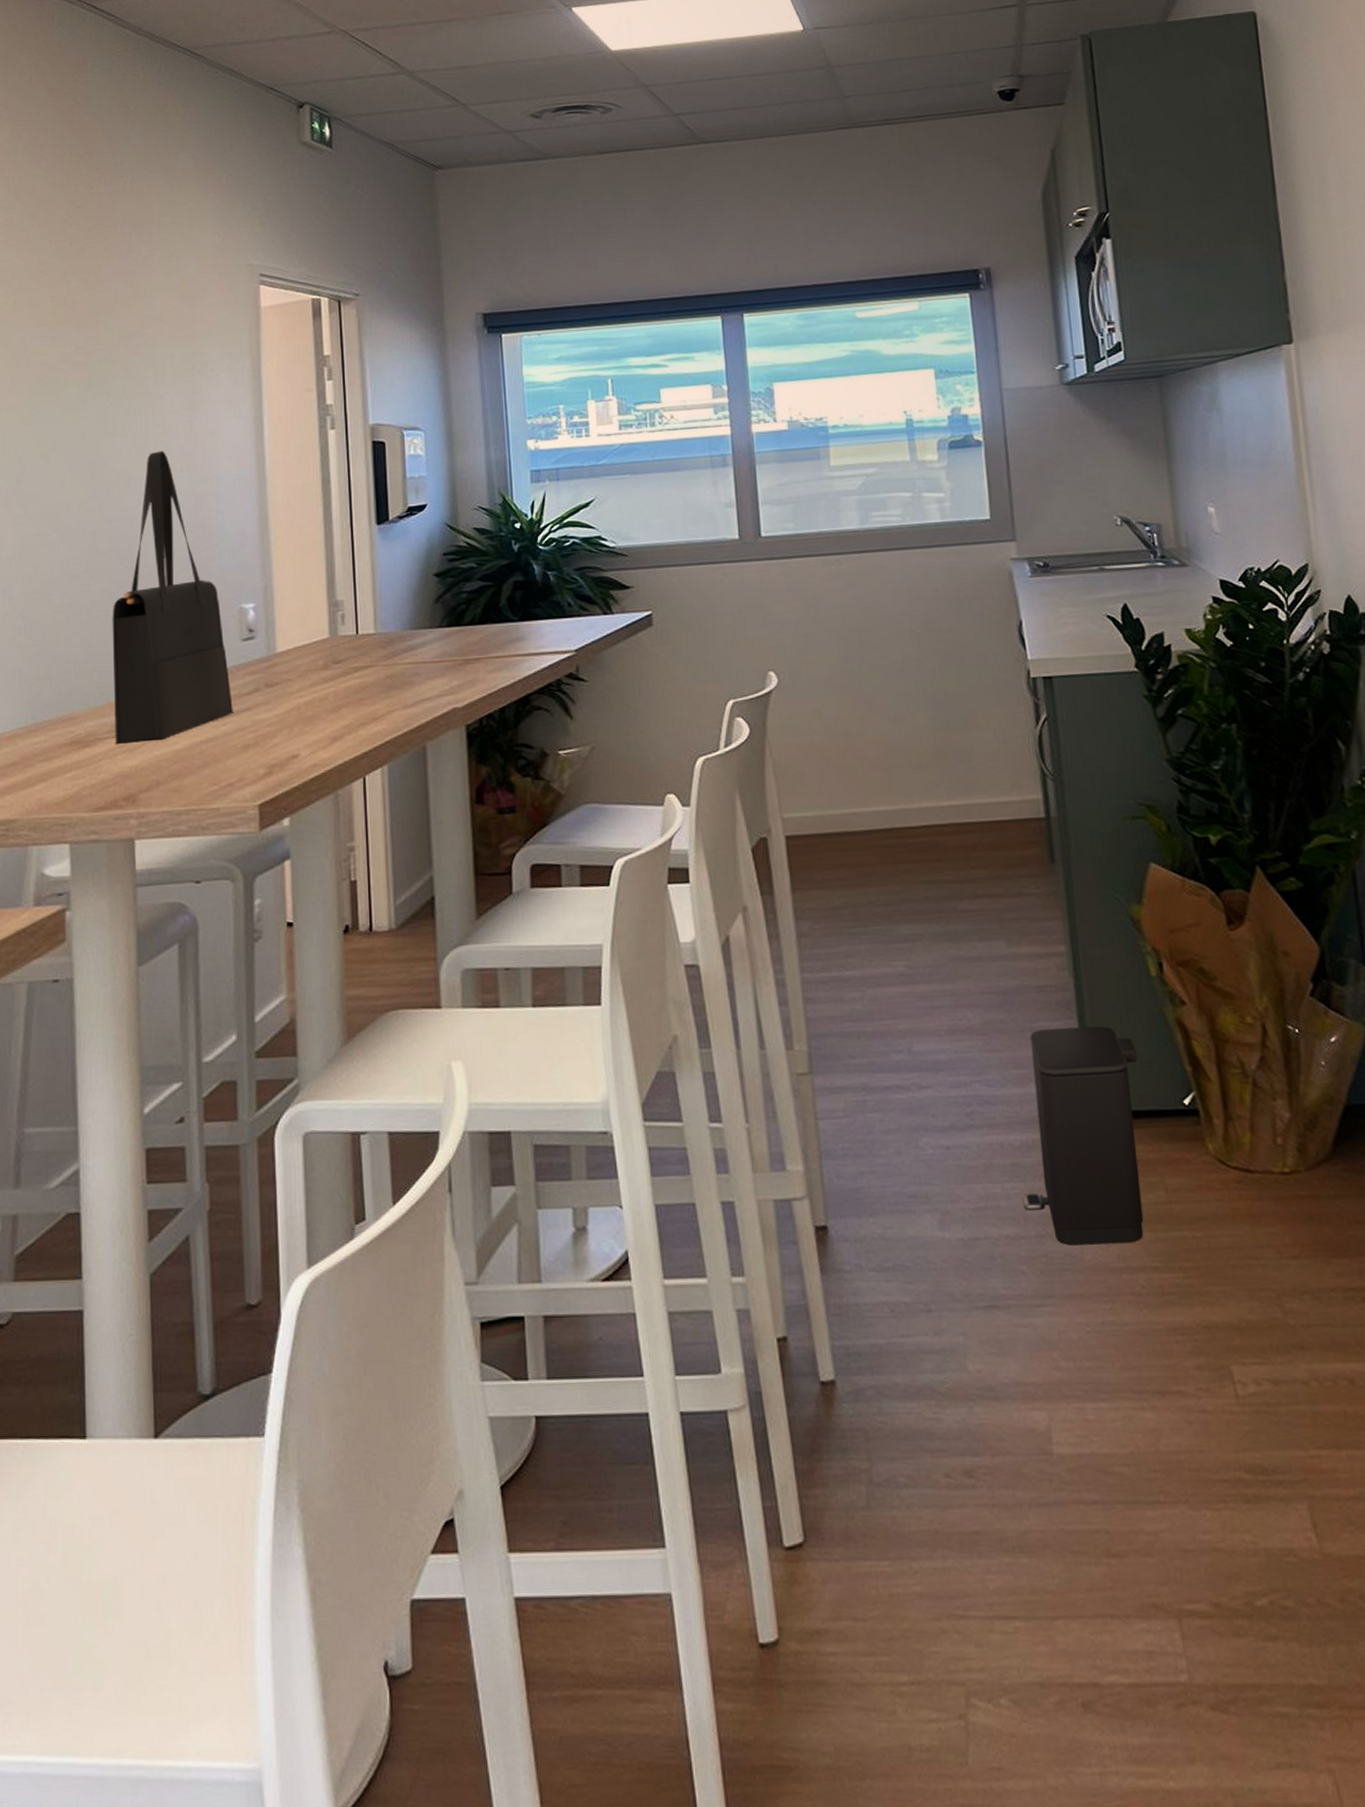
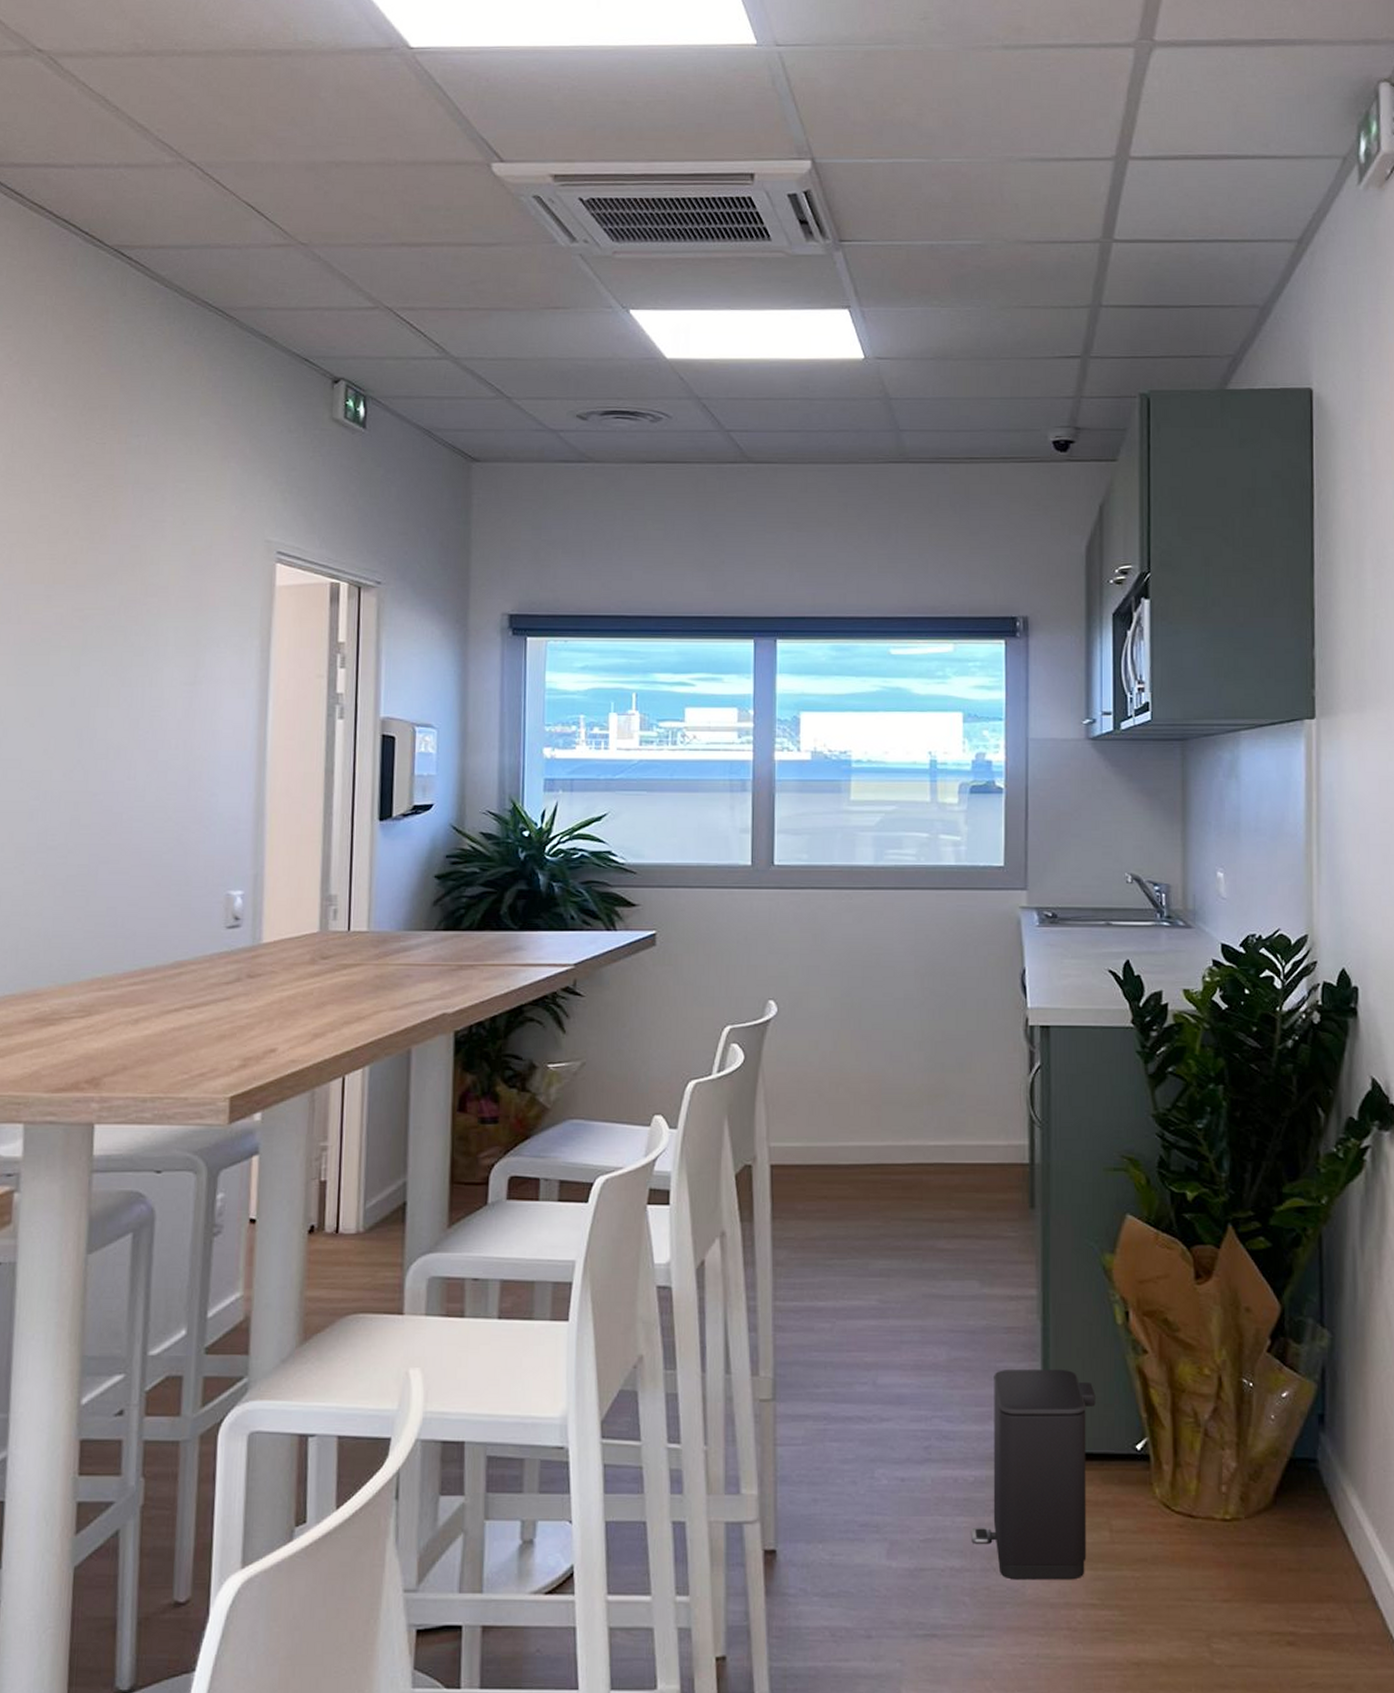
tote bag: present [112,450,233,745] -> none [81,725,211,1026]

